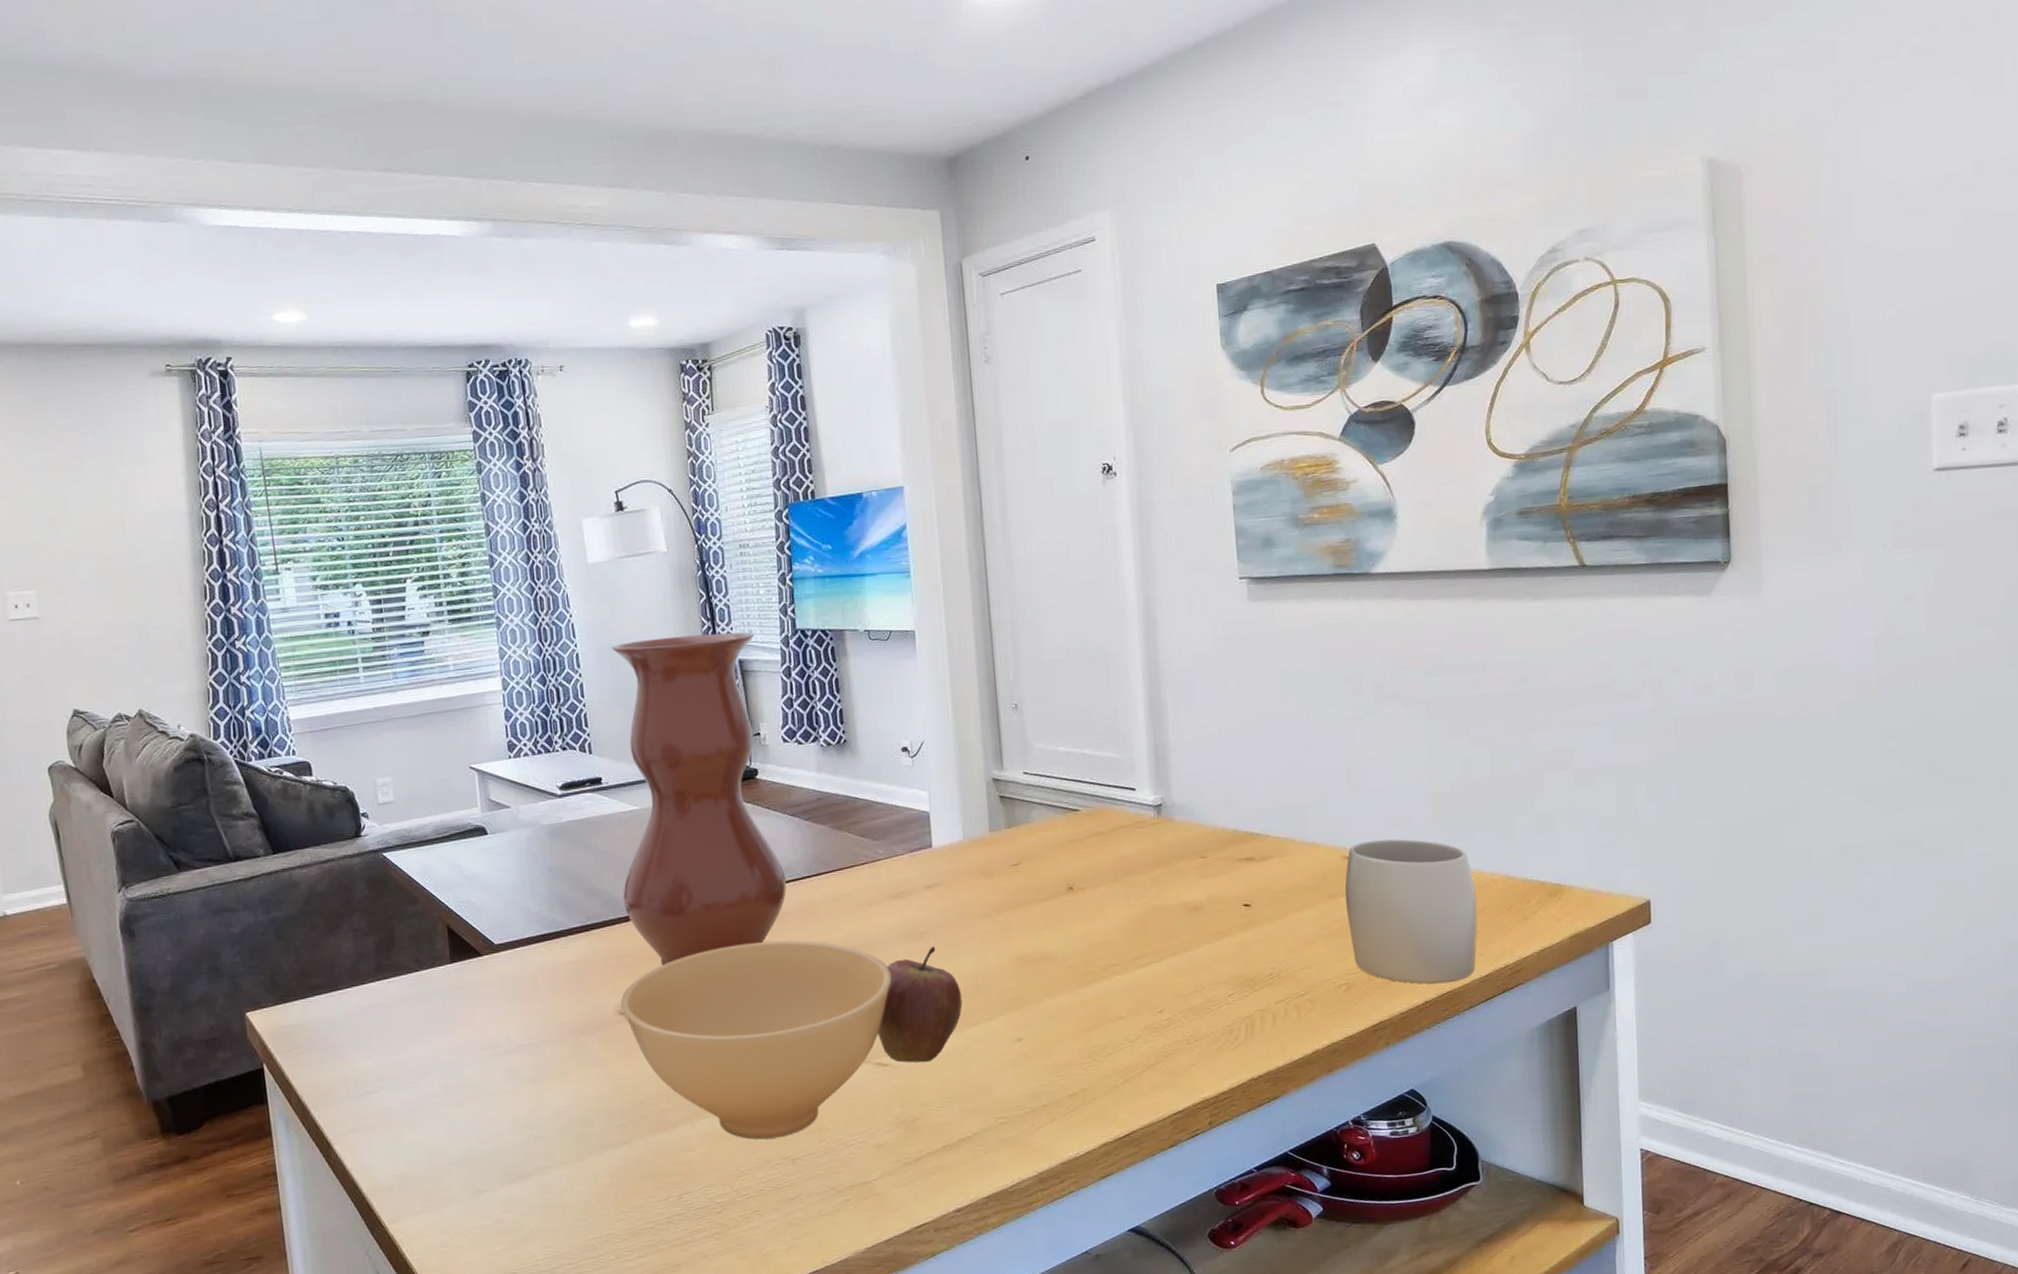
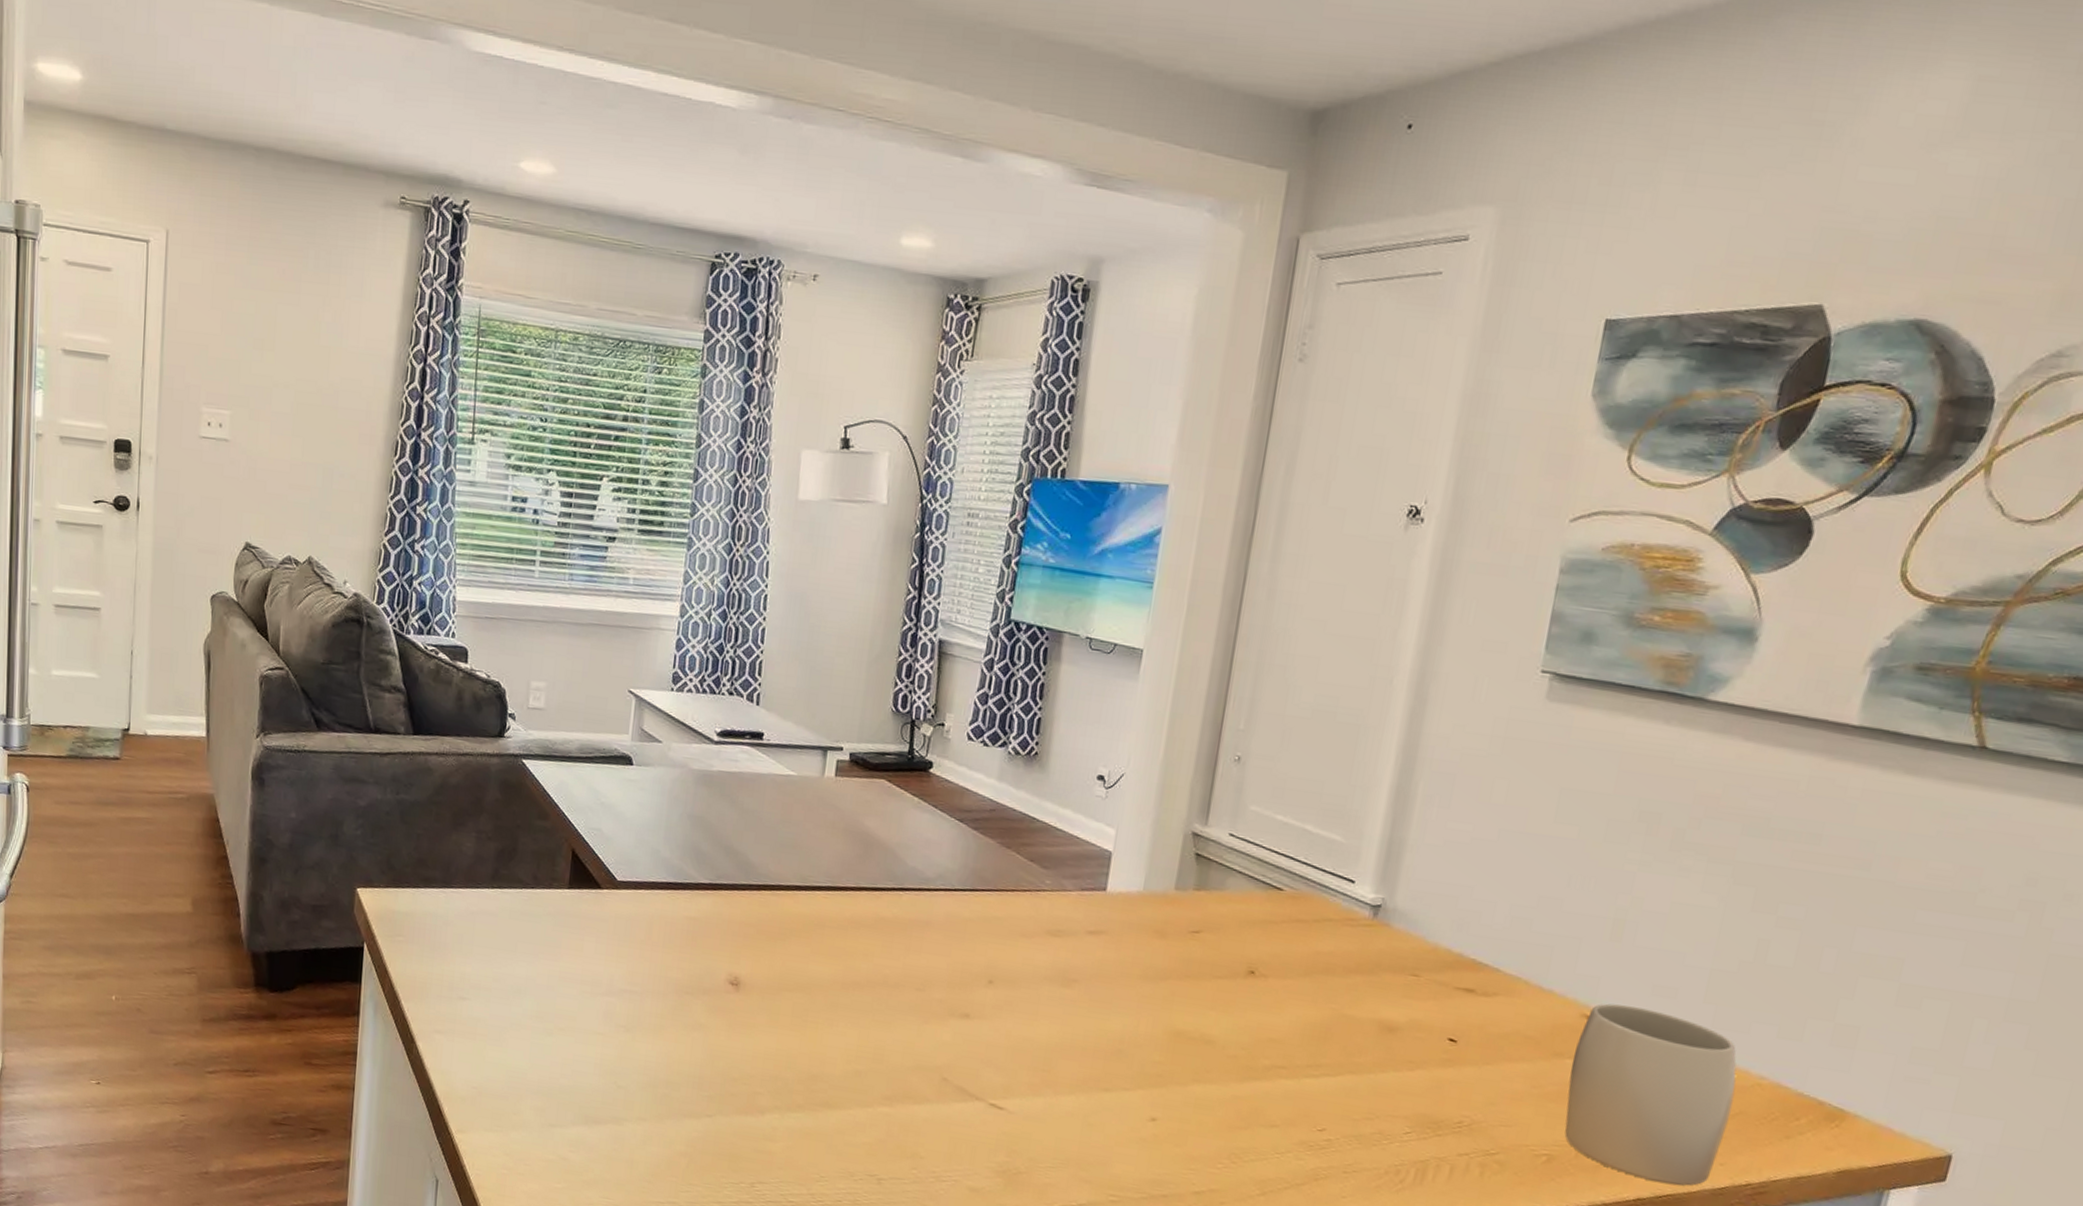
vase: present [611,632,787,966] -> none [758,594,963,948]
bowl: present [620,940,892,1140] -> none [733,940,1030,1154]
fruit: present [878,945,963,1063] -> none [999,996,1102,1117]

